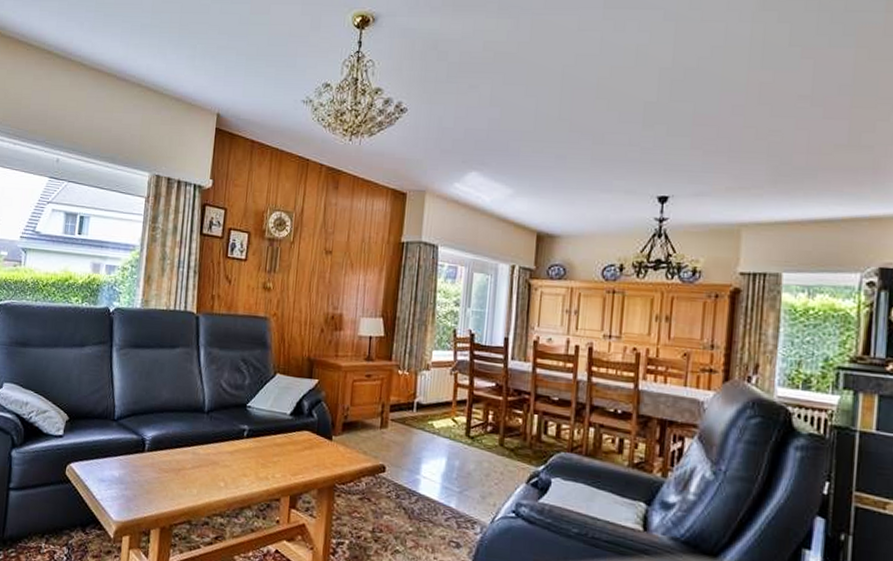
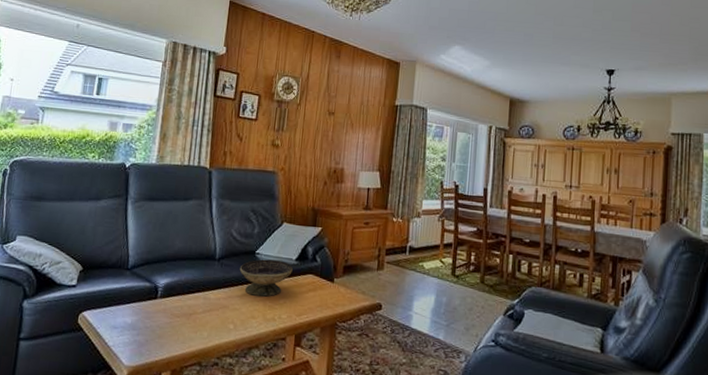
decorative bowl: none [229,413,287,454] -> present [239,259,293,297]

